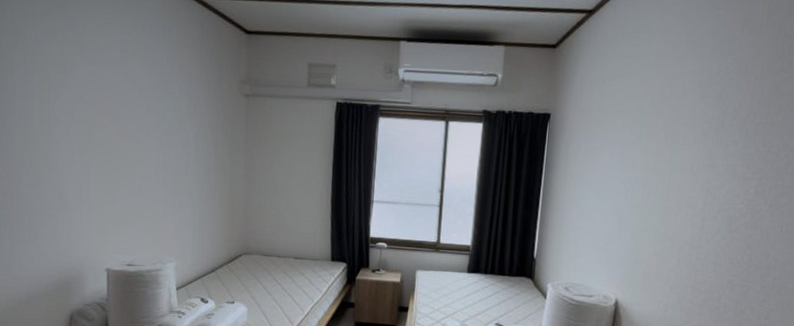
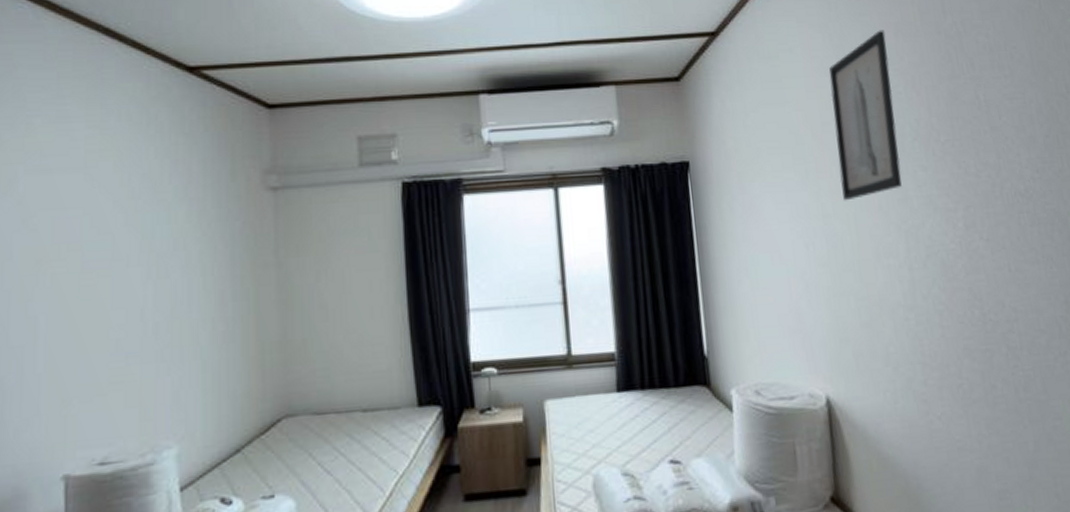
wall art: none [664,23,734,161] -> present [829,30,902,201]

